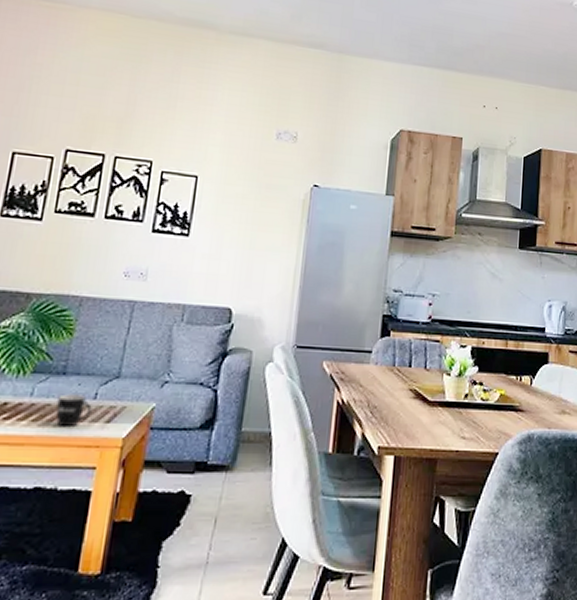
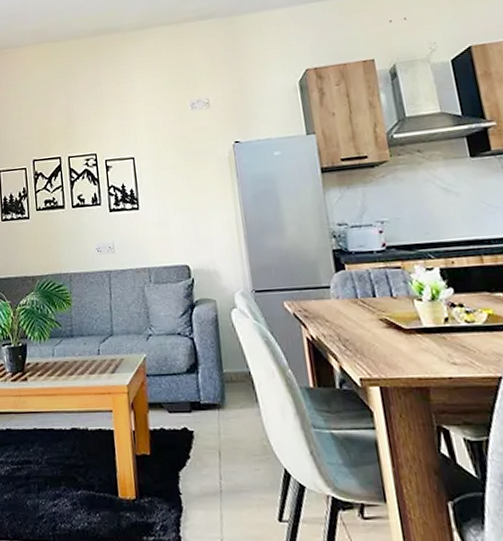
mug: present [56,394,92,428] -> none [72,352,99,380]

